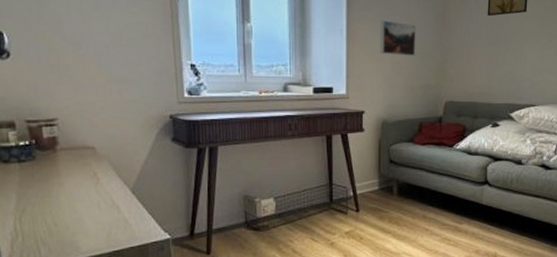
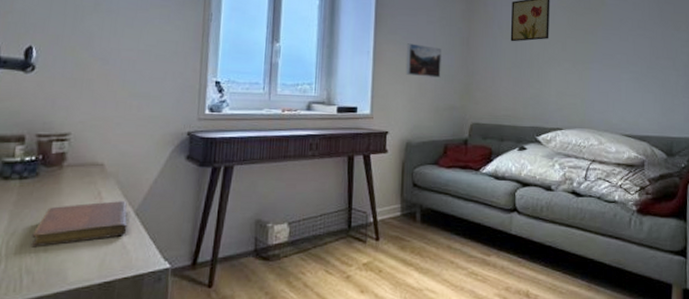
notebook: none [41,181,126,223] -> present [31,201,128,248]

